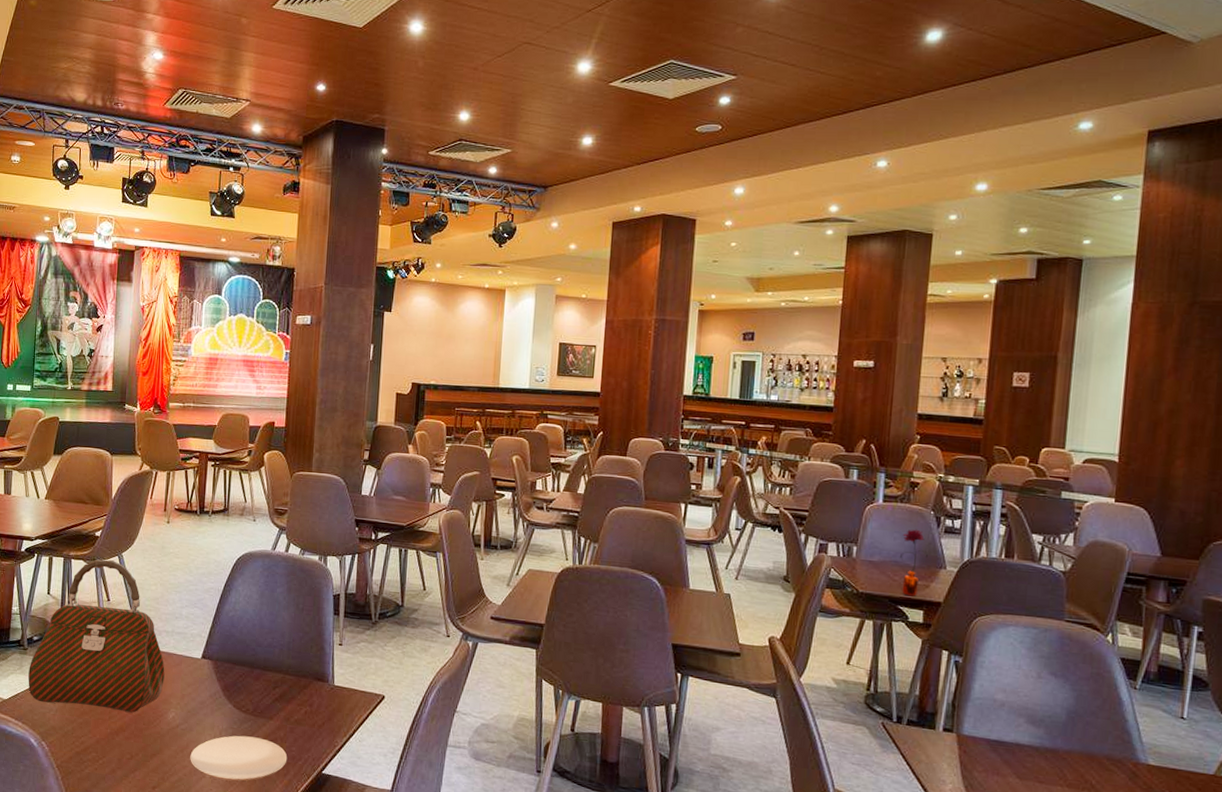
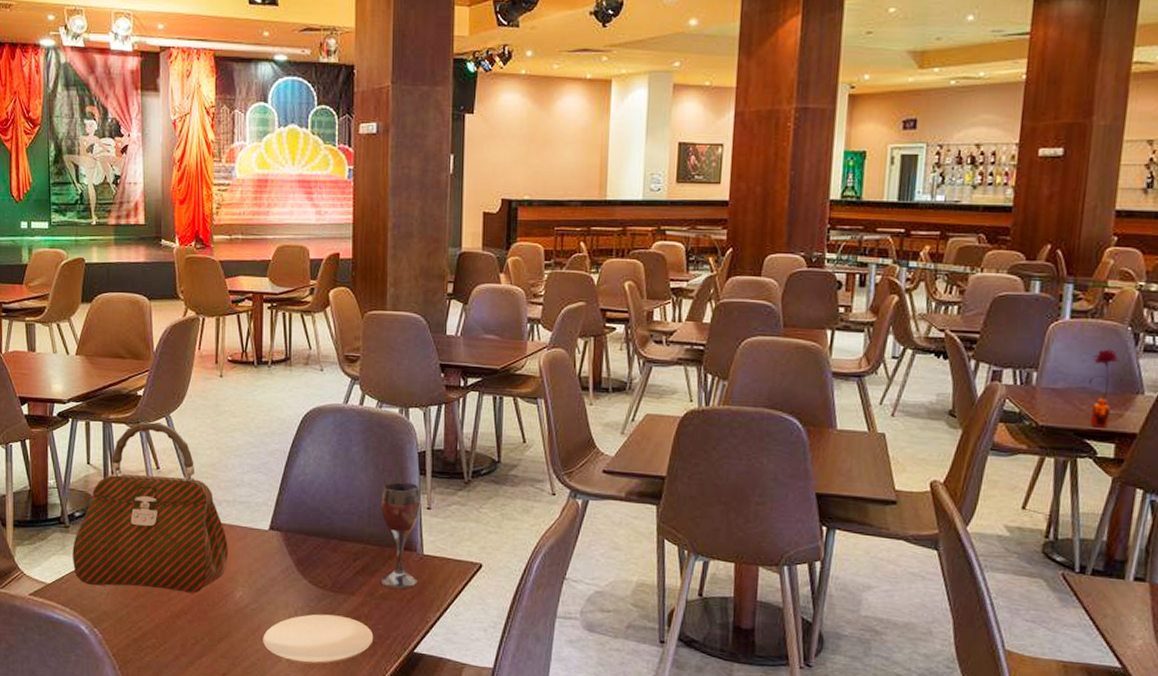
cup: none [295,620,334,716] -> present [380,482,421,590]

